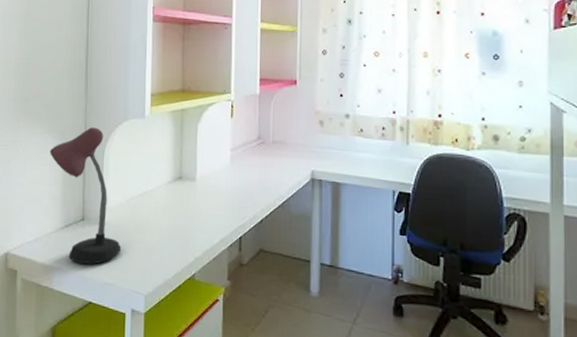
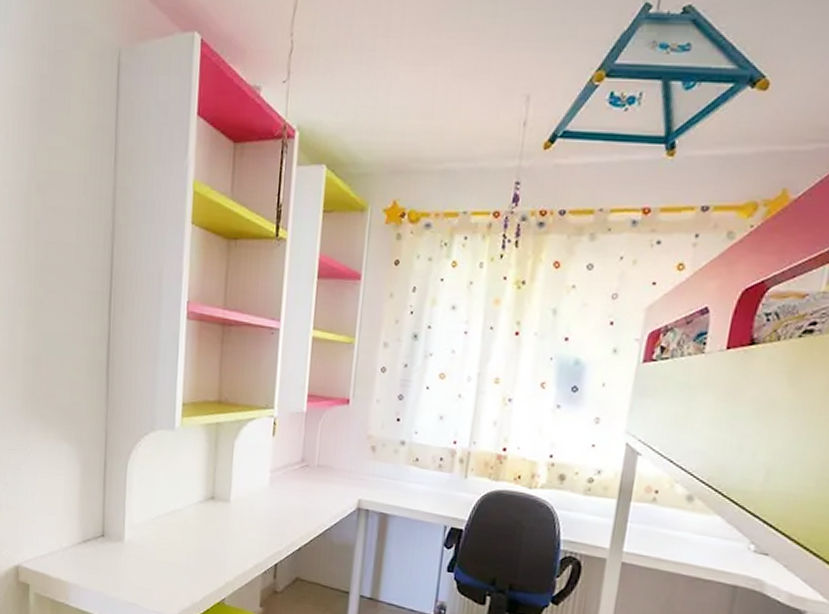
desk lamp: present [49,127,121,265] -> none [64,436,145,583]

